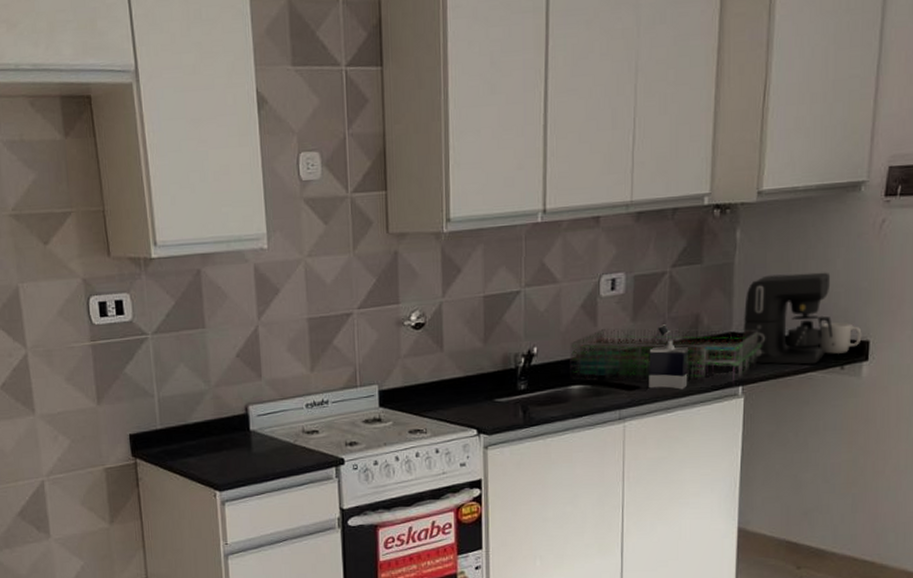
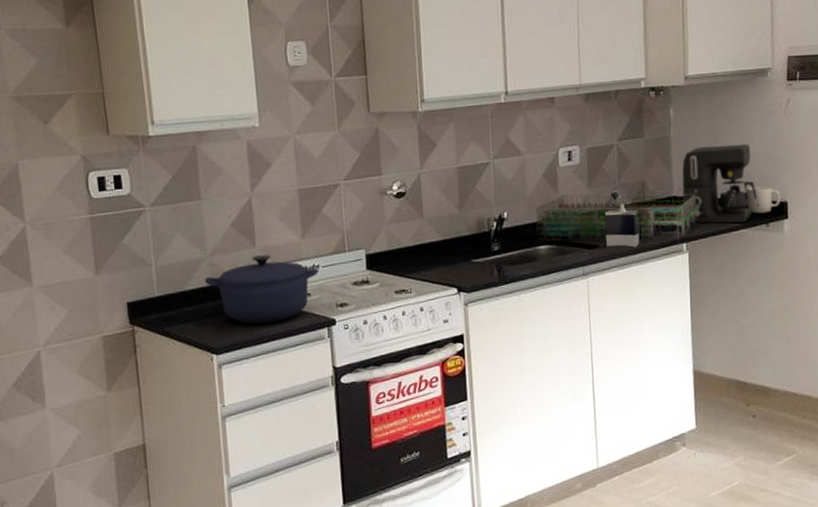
cooking pot: none [208,387,328,461] -> present [204,254,319,325]

